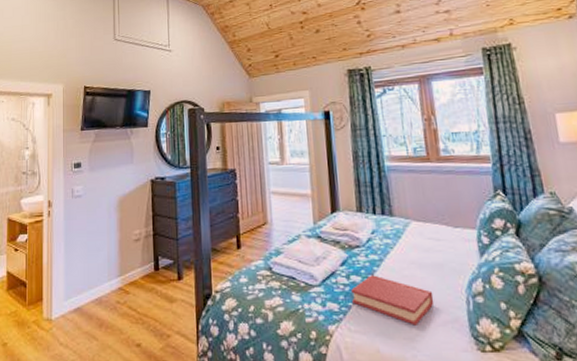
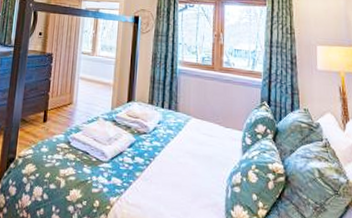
hardback book: present [351,275,435,326] -> none [133,158,200,205]

